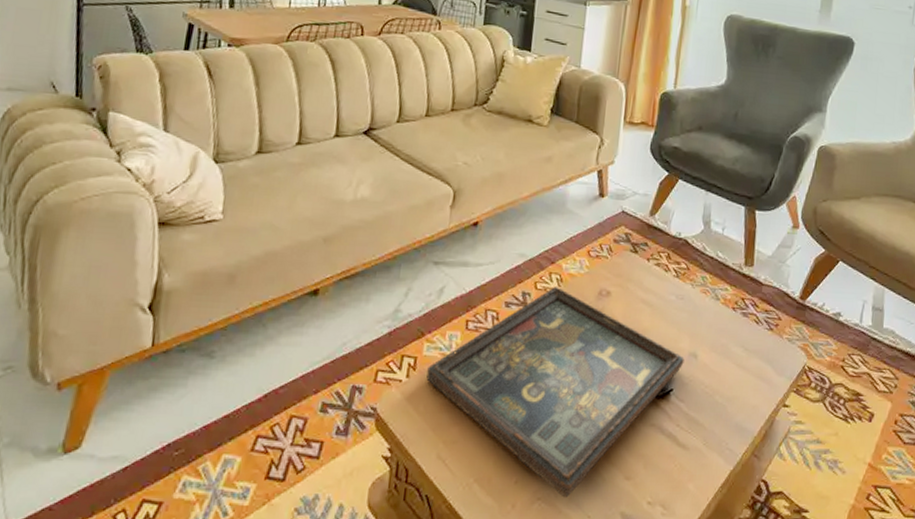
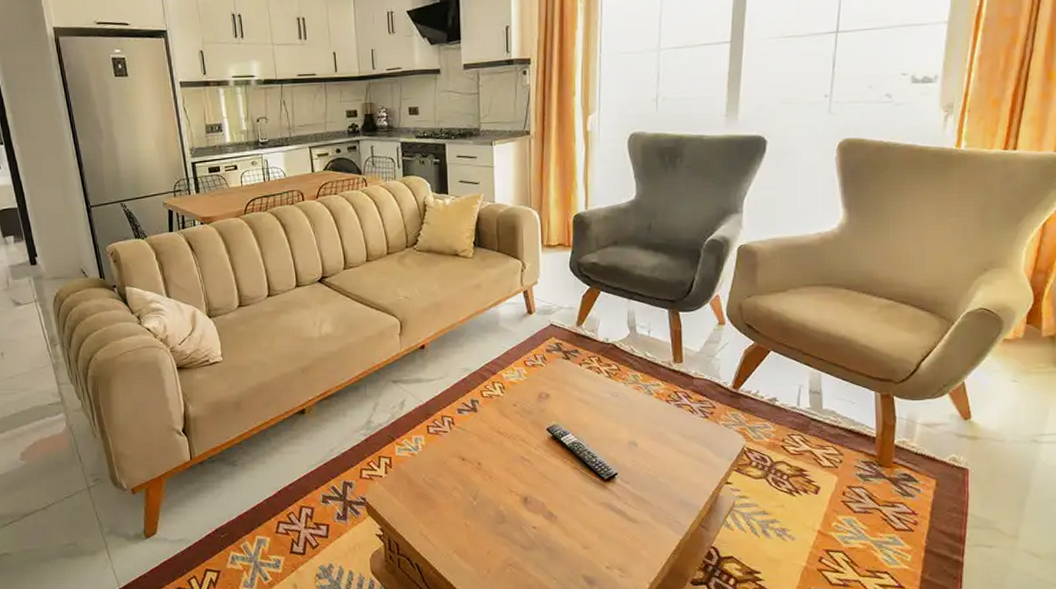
decorative tray: present [426,287,685,498] -> none [401,393,625,564]

